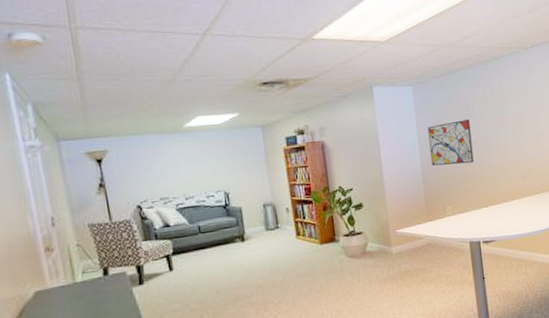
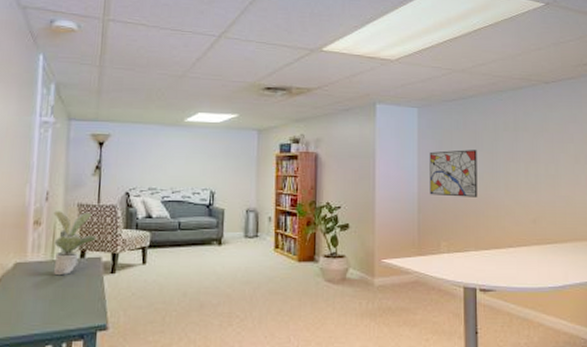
potted plant: none [64,230,117,296] -> present [53,211,97,276]

